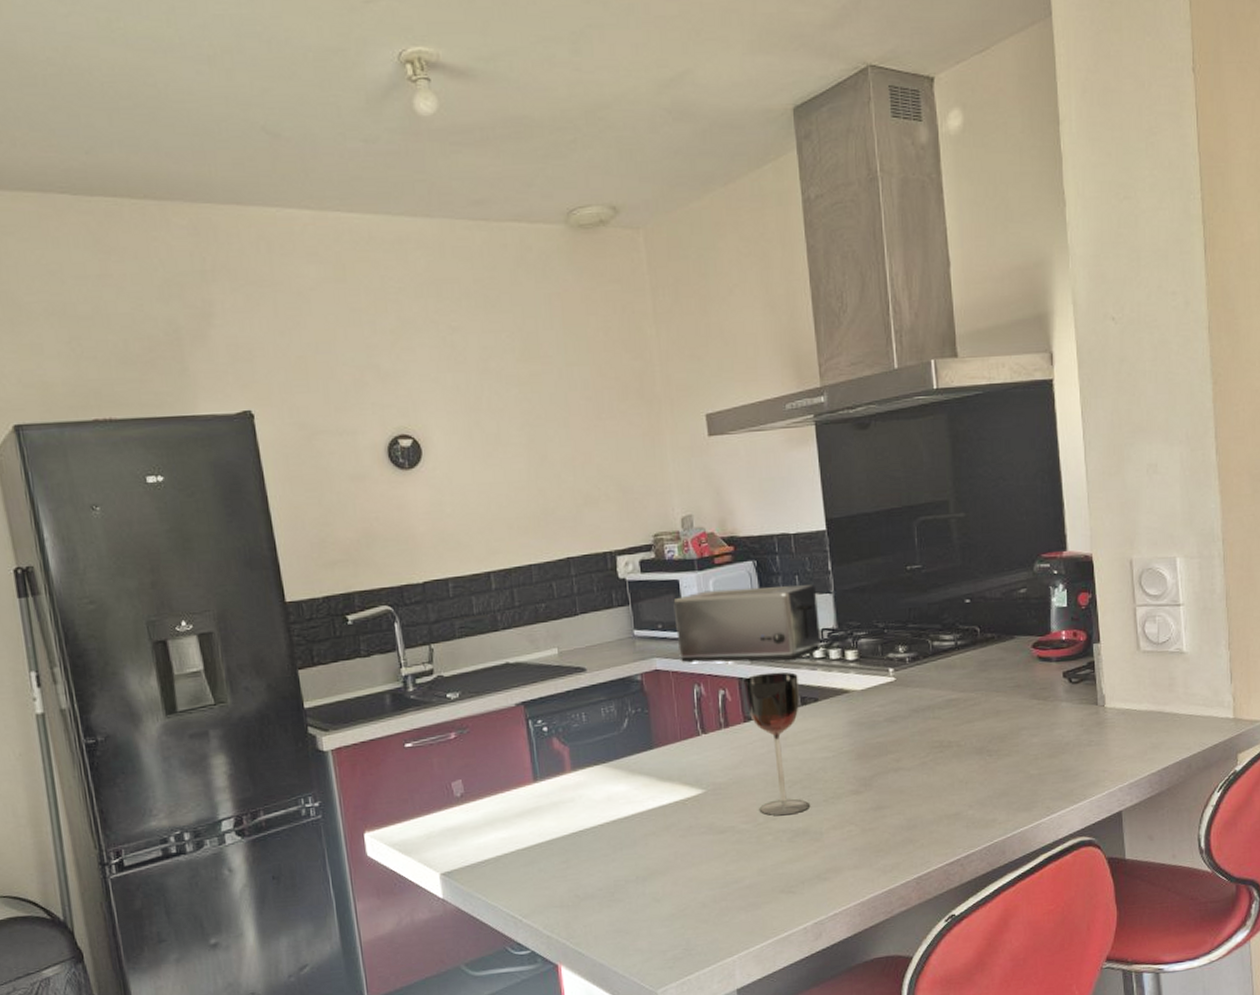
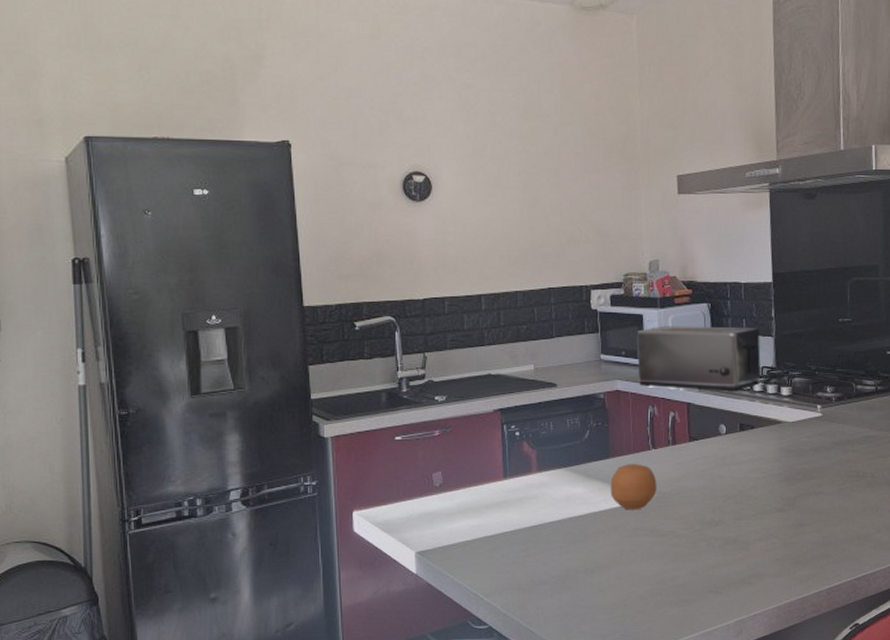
fruit: none [656,752,711,807] -> present [610,464,657,510]
wineglass: present [743,671,809,816] -> none [691,400,740,525]

